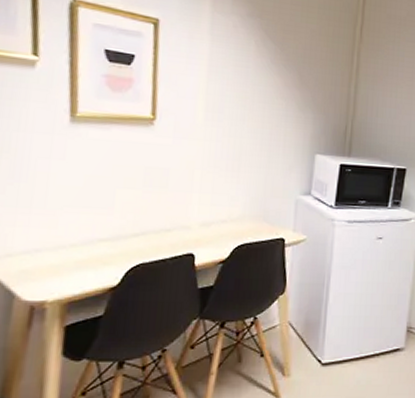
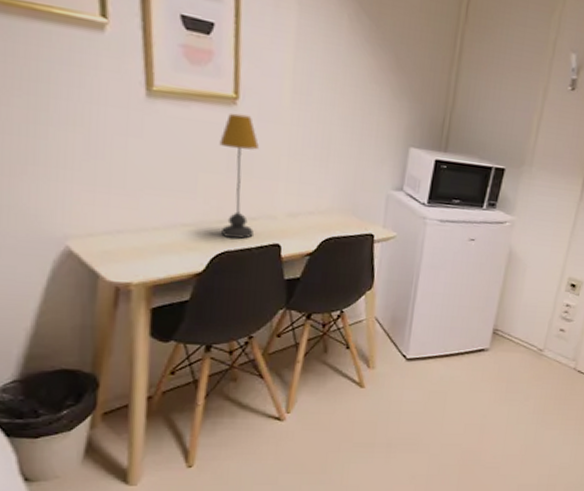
table lamp: none [137,132,174,251] -> present [219,112,259,240]

